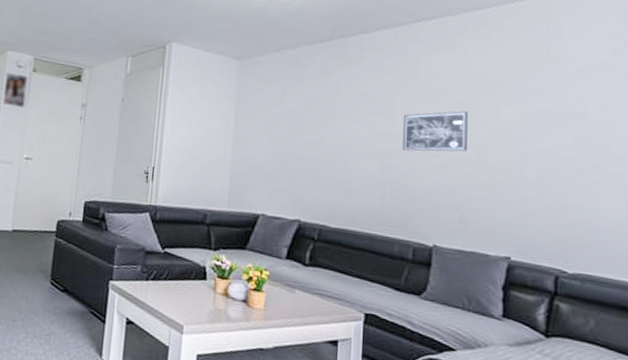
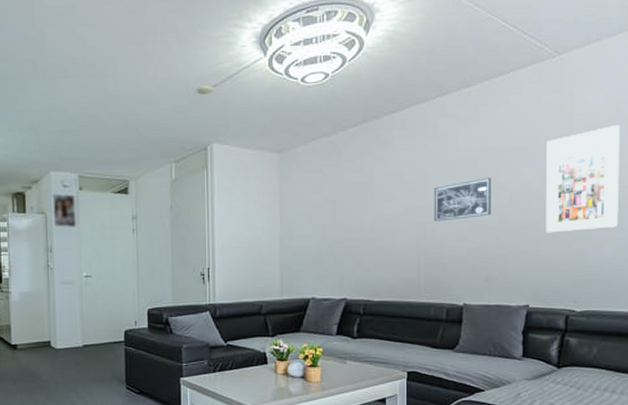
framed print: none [530,73,617,184] -> present [546,124,620,233]

